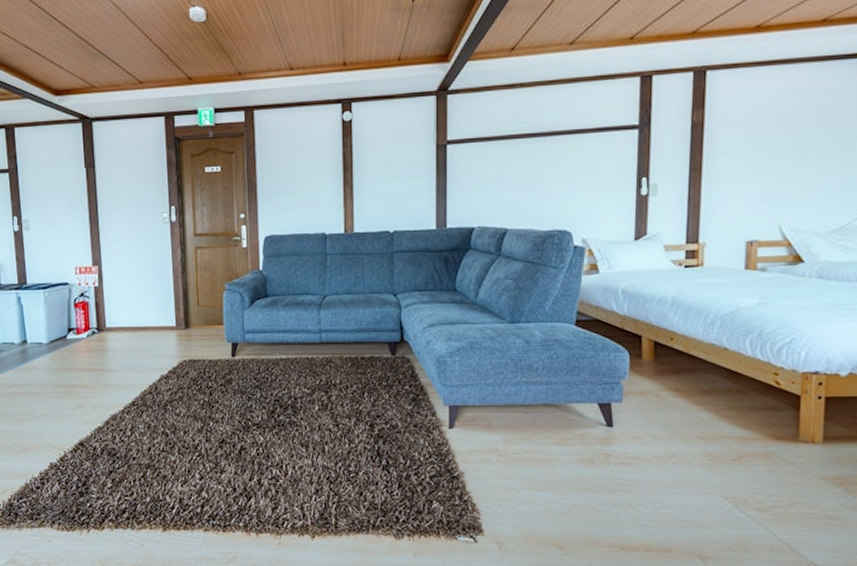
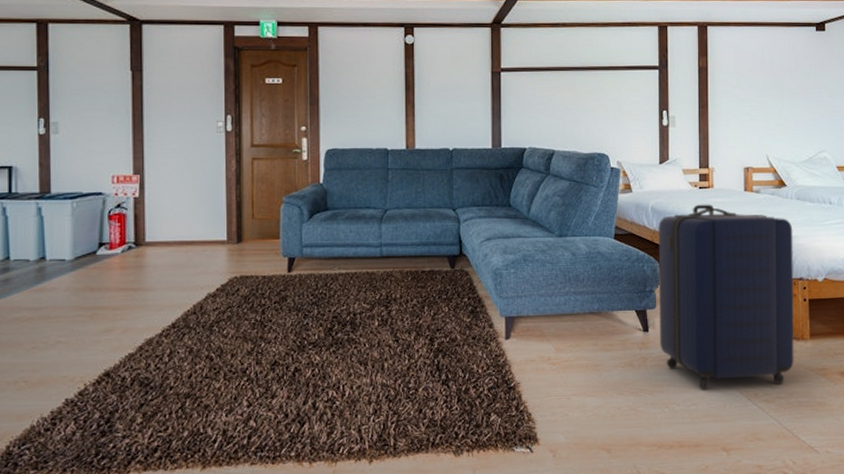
suitcase: none [626,285,810,492] -> present [659,204,794,390]

